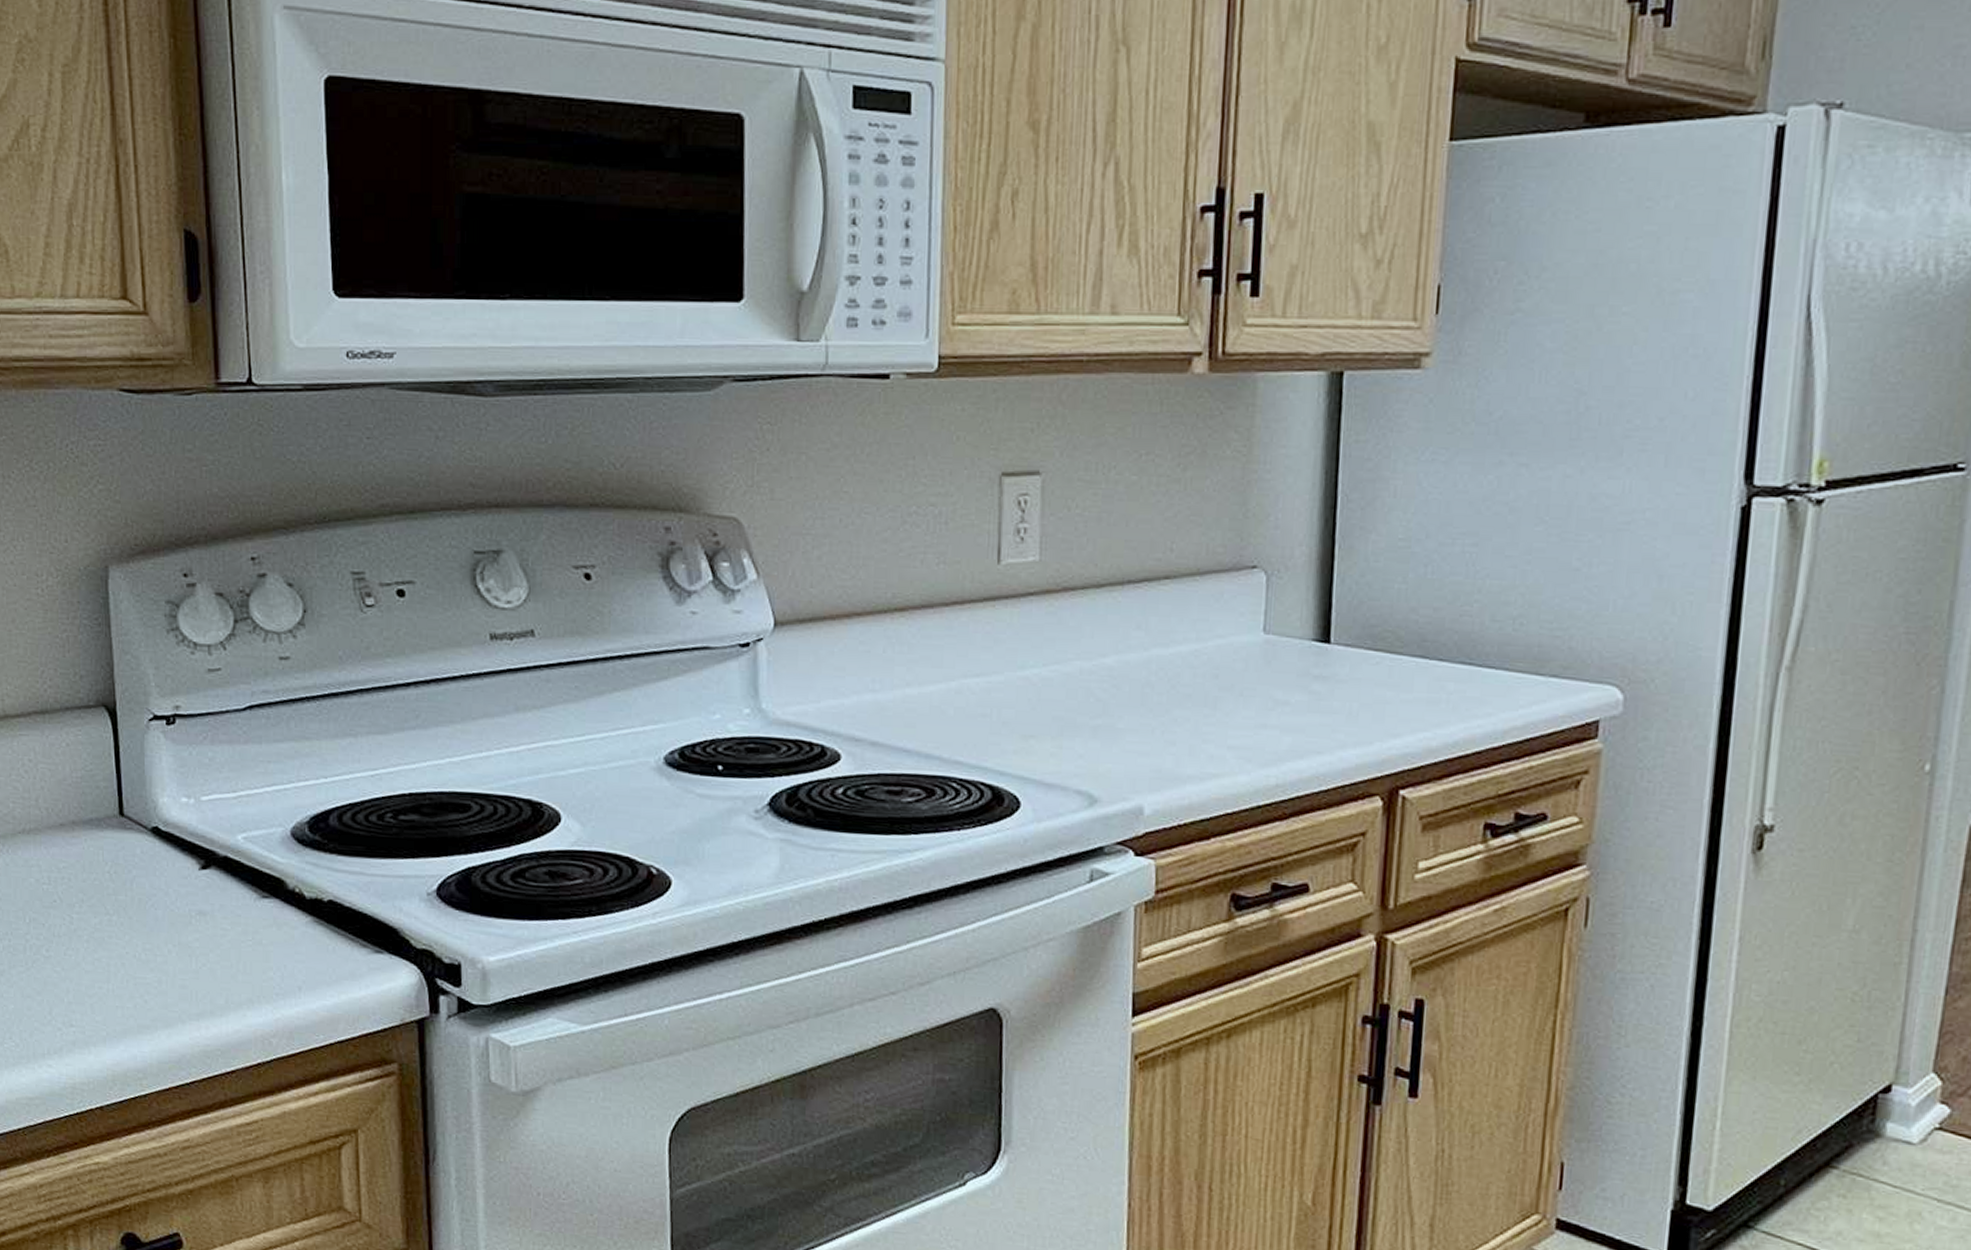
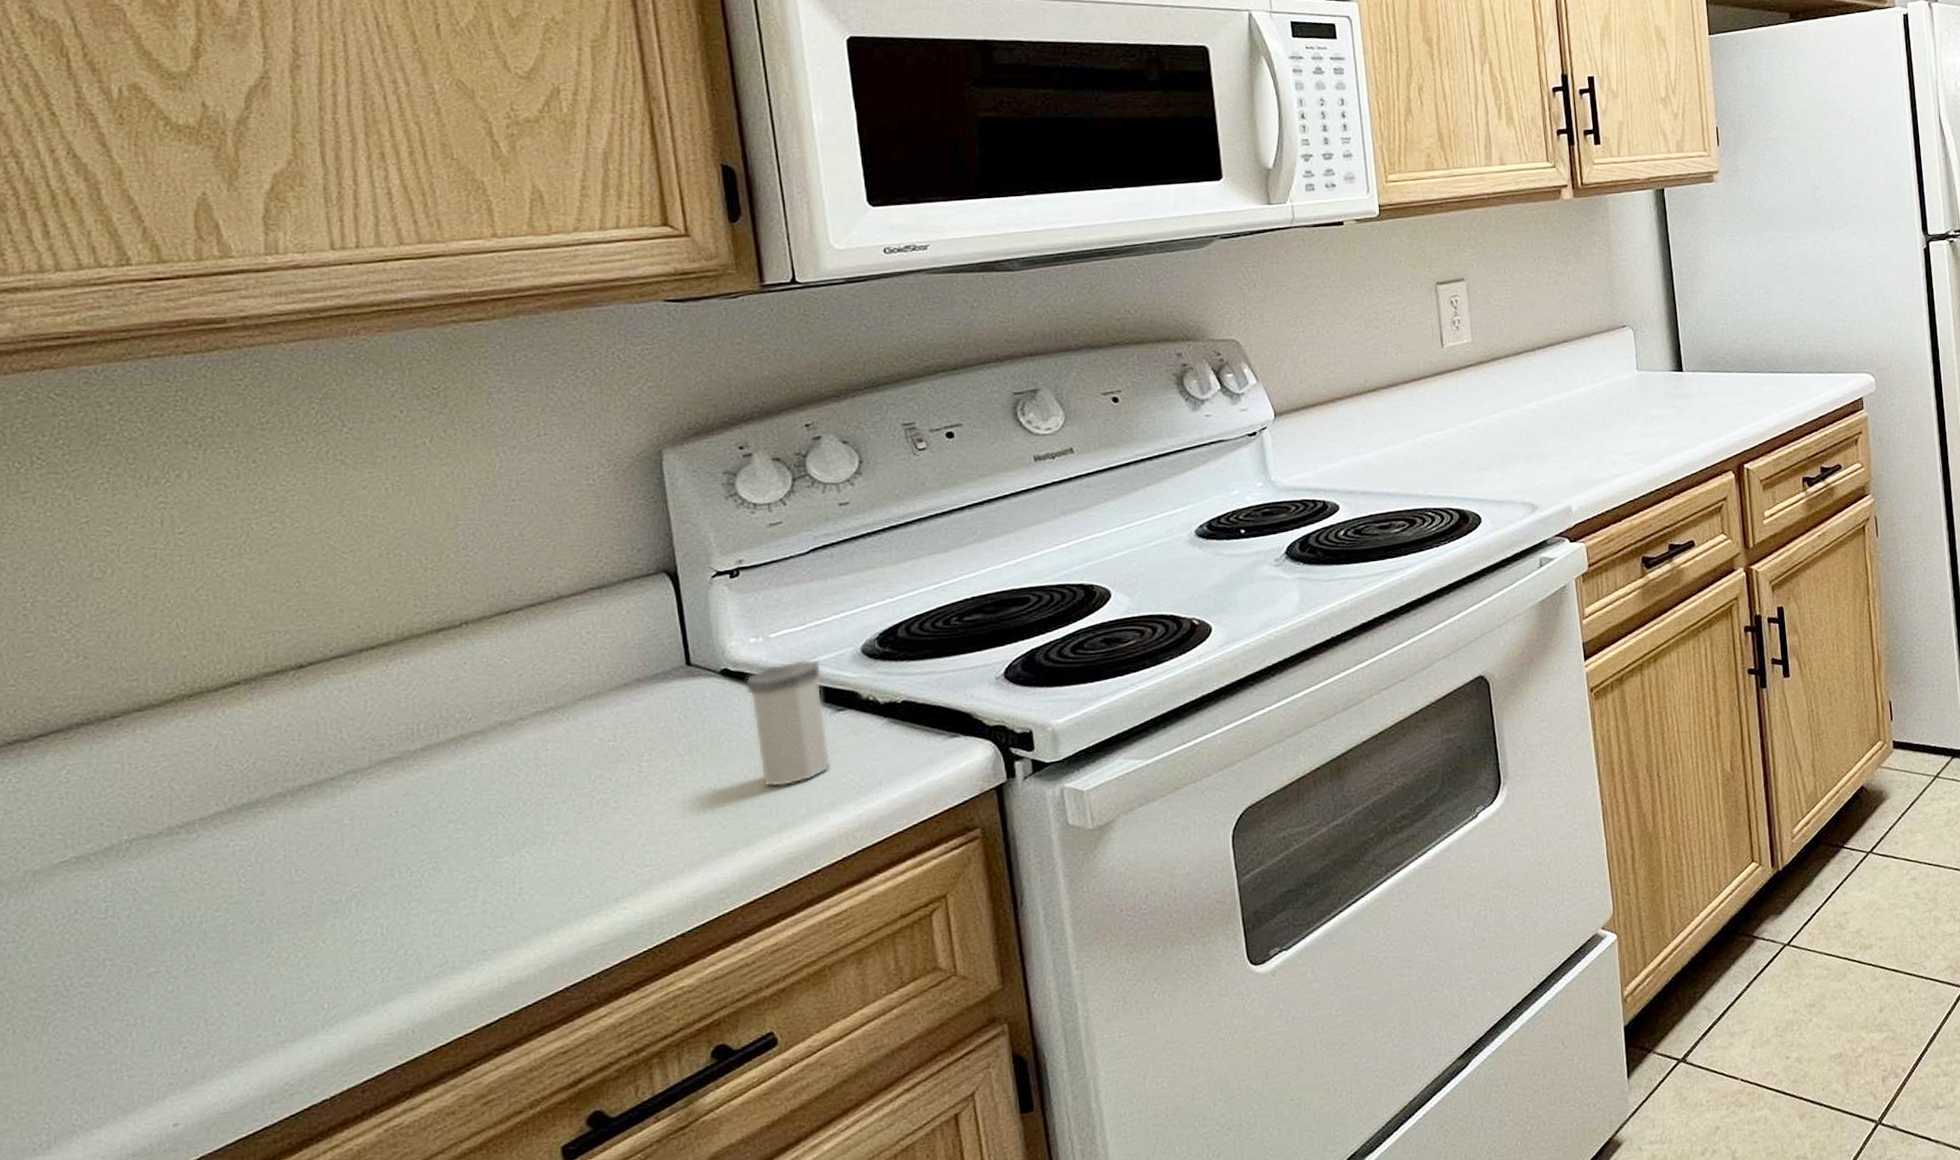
salt shaker: none [174,831,253,971] -> present [745,659,832,787]

